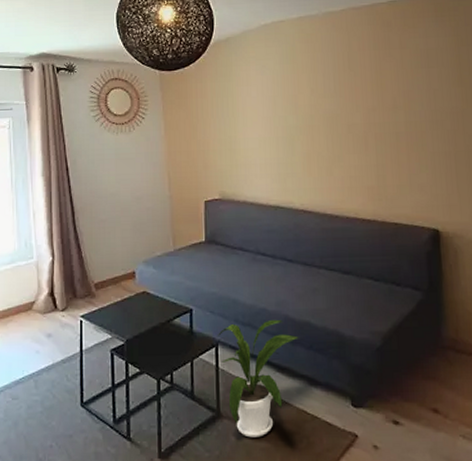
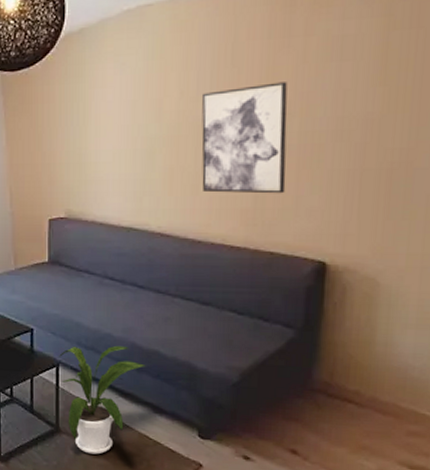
wall art: none [329,83,401,173] -> present [201,82,288,194]

